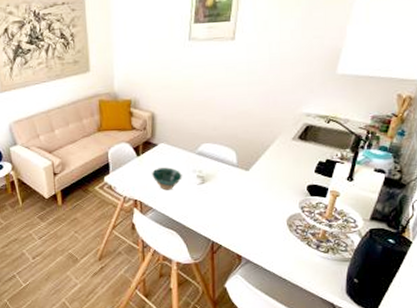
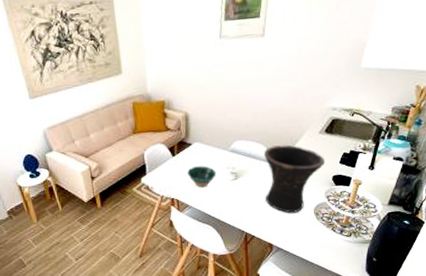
vase: none [233,150,299,223] -> present [264,145,326,213]

